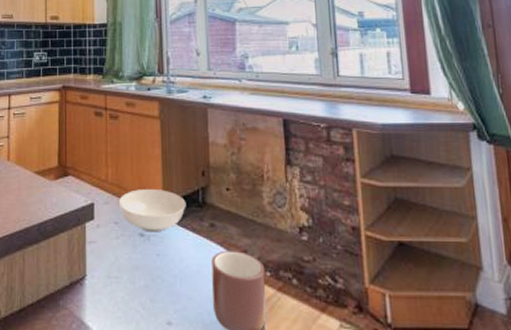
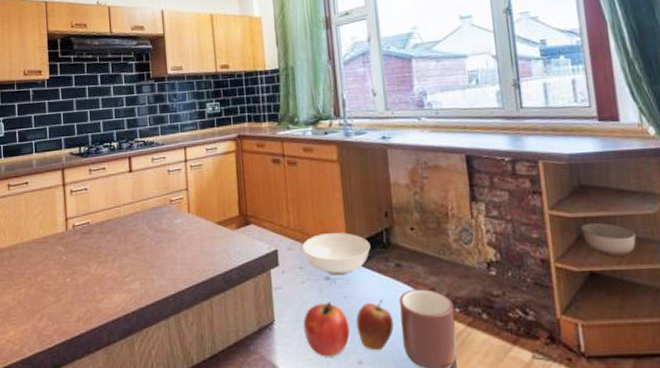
fruit: none [114,259,161,316] -> present [303,302,350,357]
fruit: none [167,259,204,312] -> present [355,299,394,351]
bowl: none [391,193,445,229] -> present [580,222,637,258]

